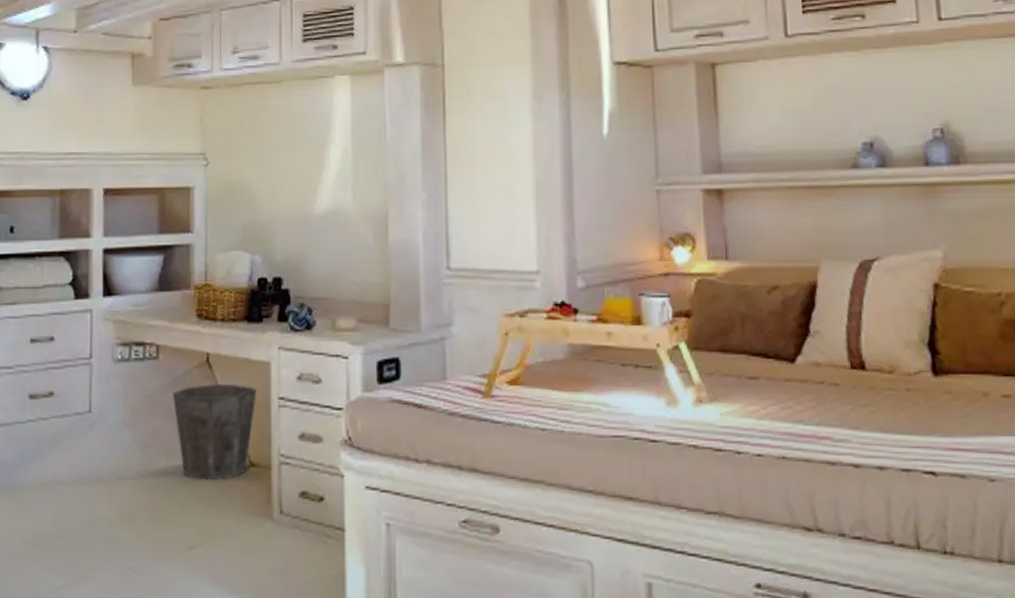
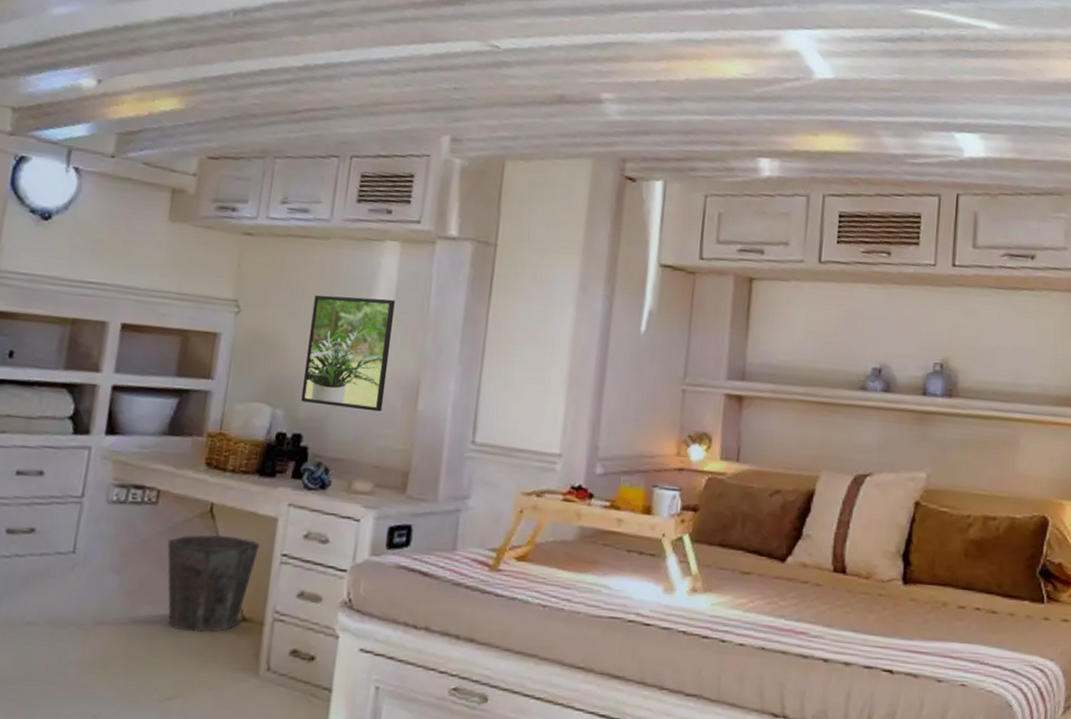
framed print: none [275,134,355,247] -> present [301,295,395,412]

